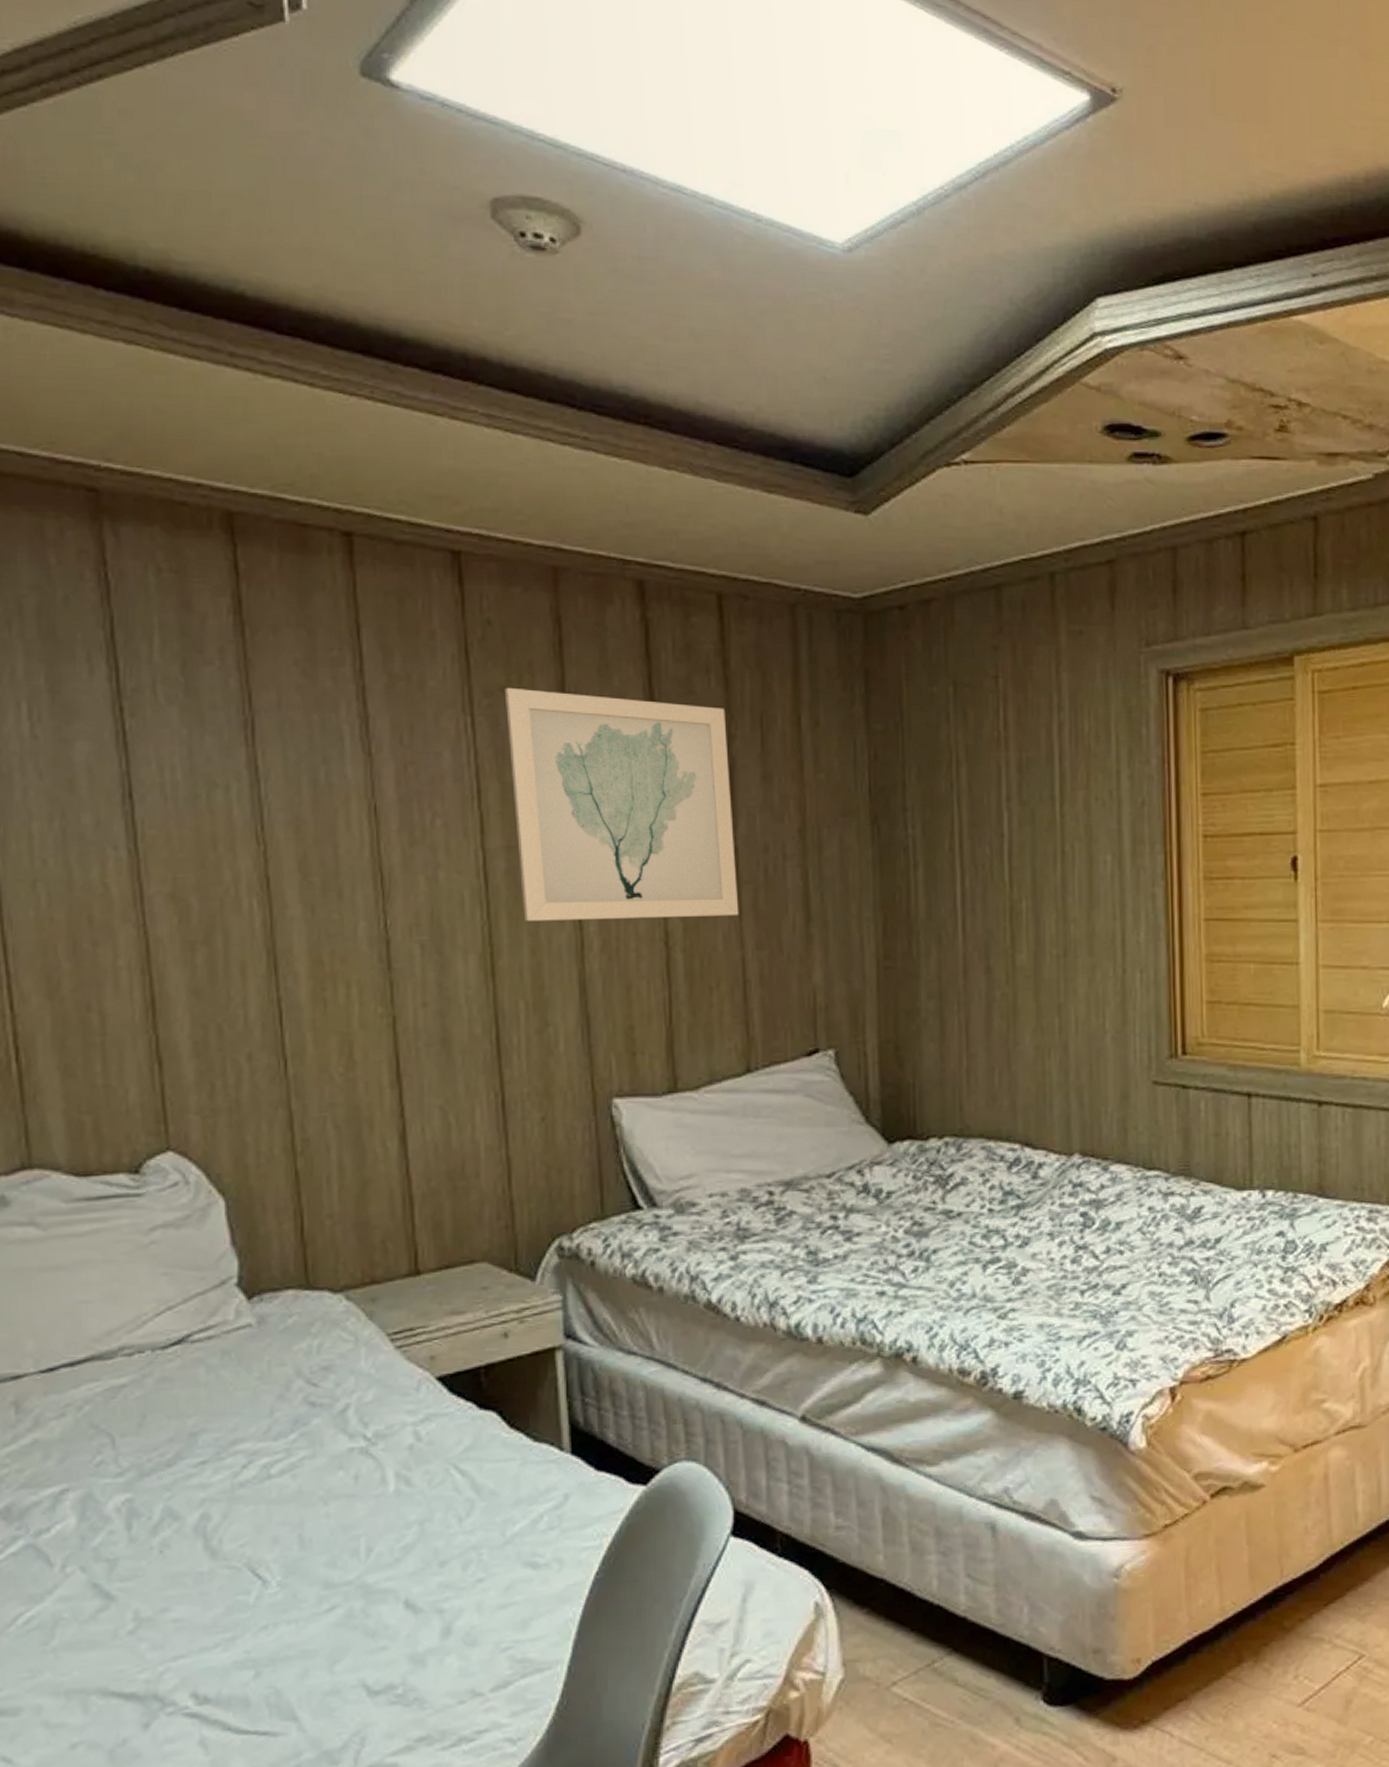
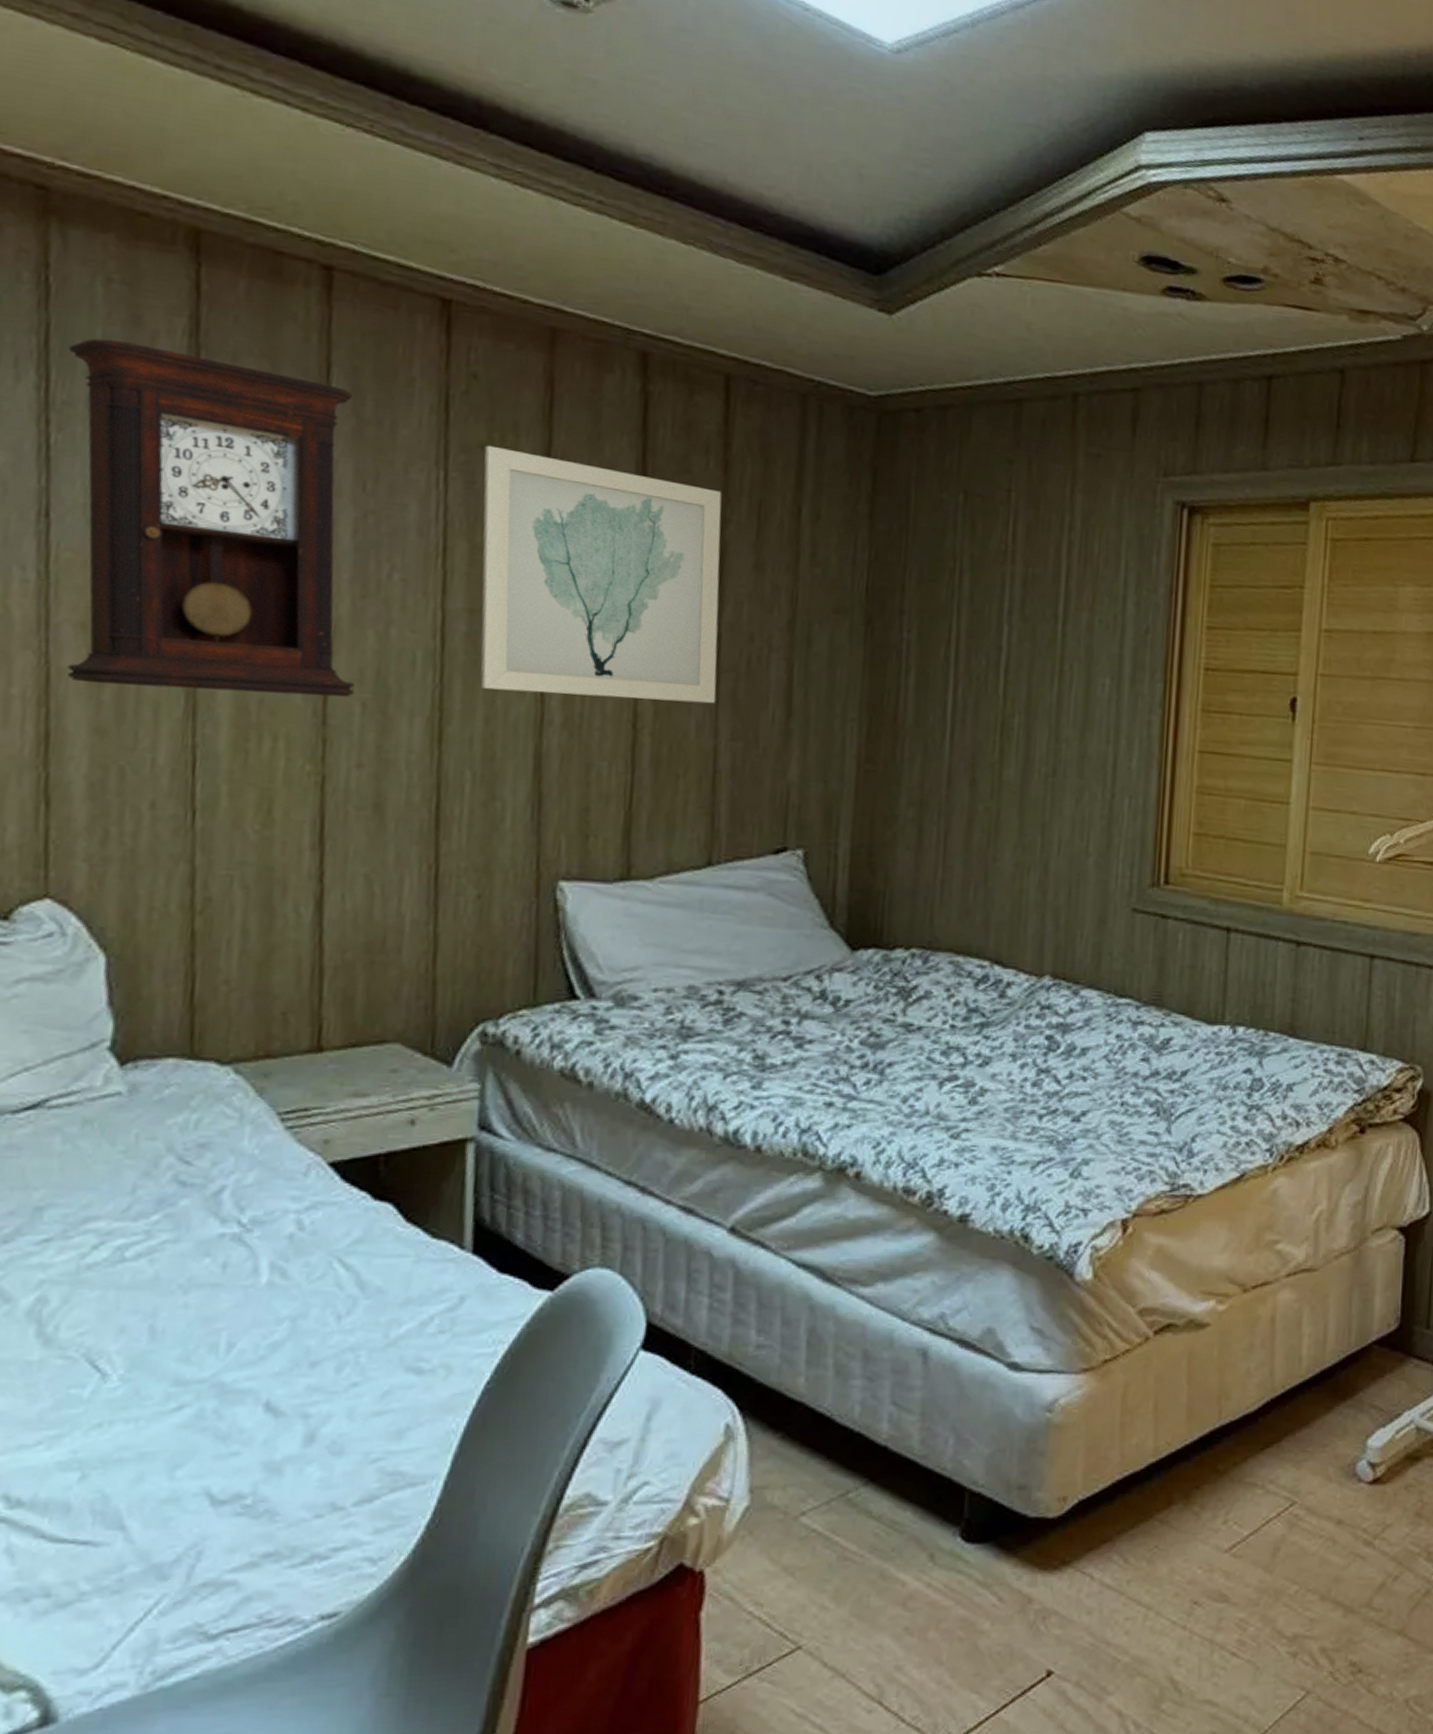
pendulum clock: none [131,626,414,949] -> present [66,338,355,697]

